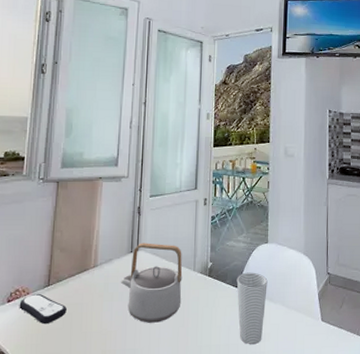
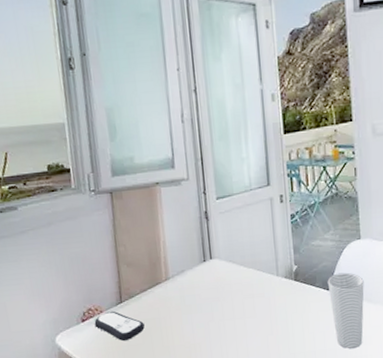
teapot: present [120,243,183,323] -> none [197,249,268,334]

